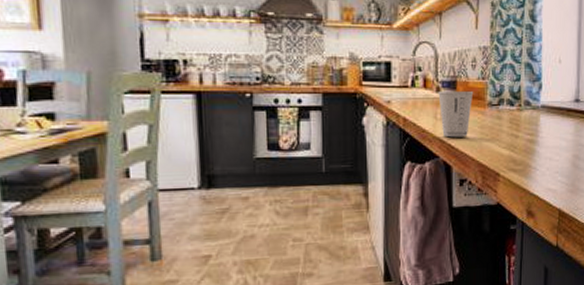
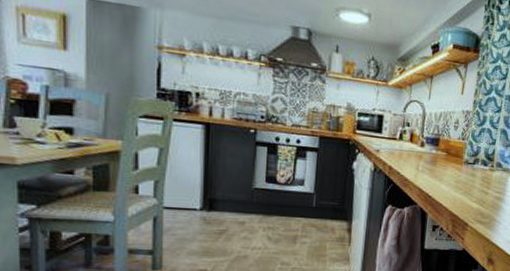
dixie cup: present [438,92,474,138] -> none [422,147,454,189]

